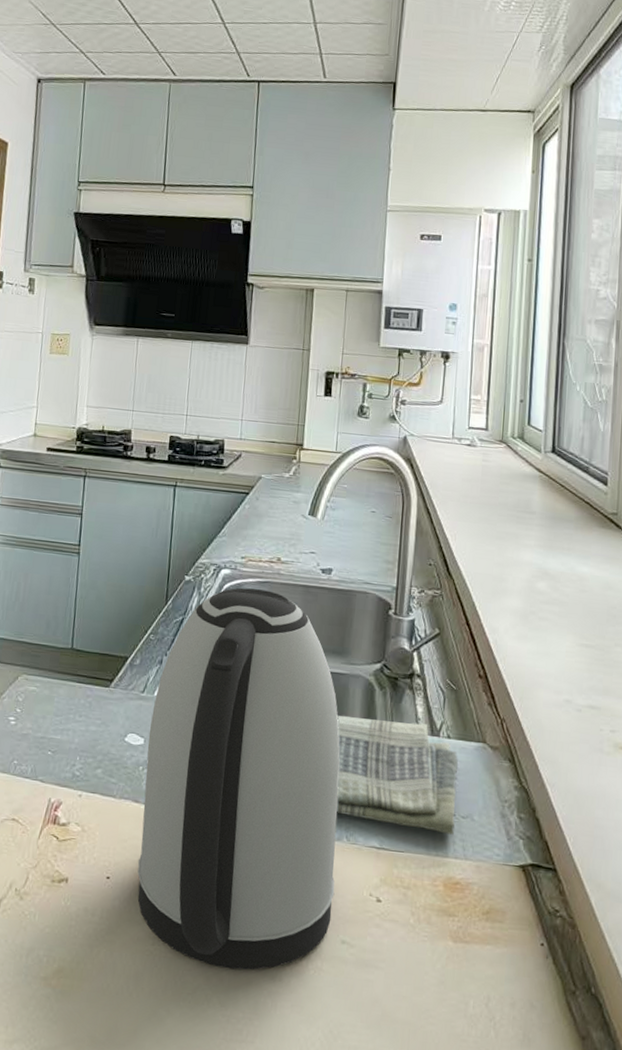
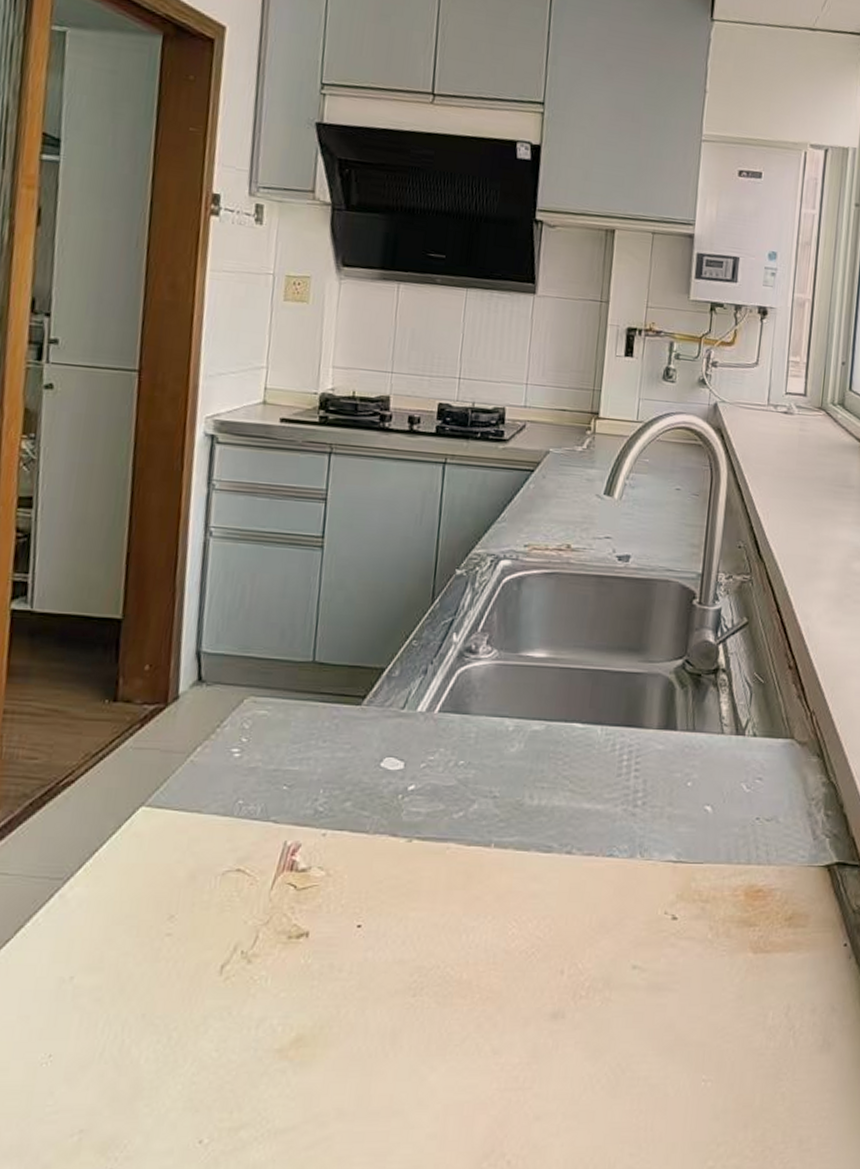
kettle: present [137,587,341,971] -> none [395,580,635,1012]
dish towel: present [336,715,458,835] -> none [629,719,764,840]

